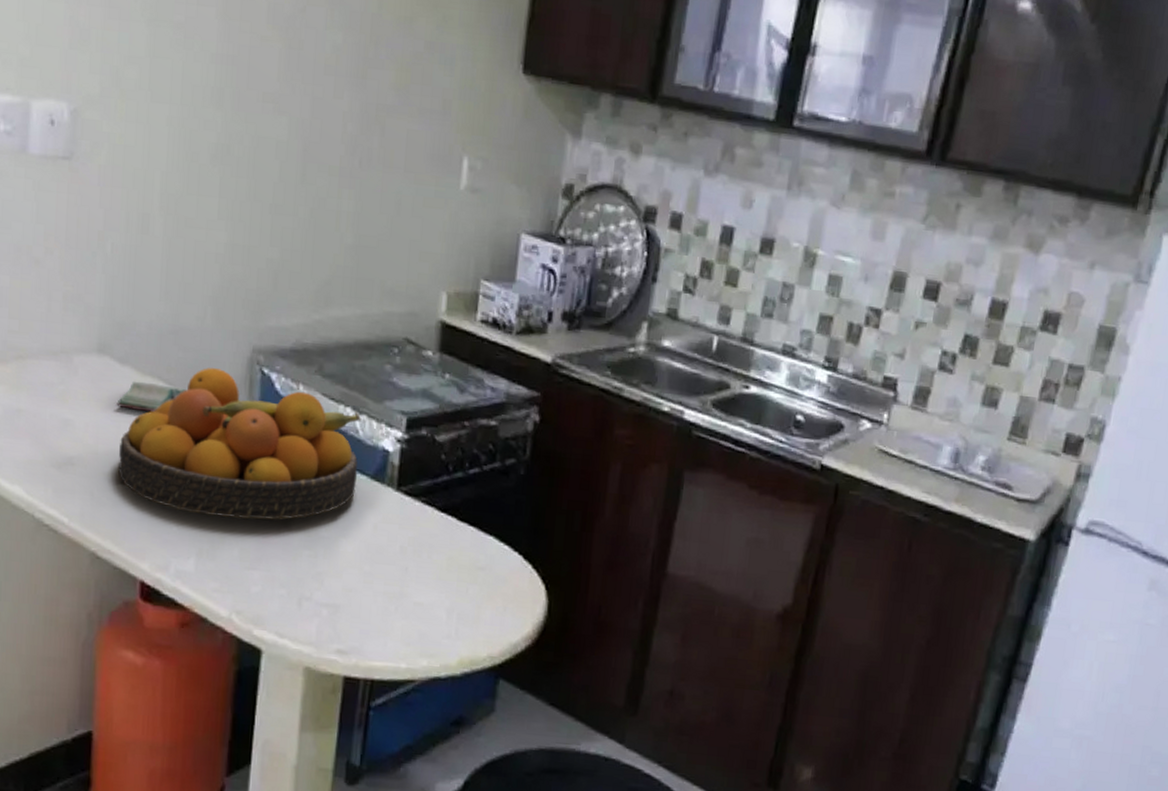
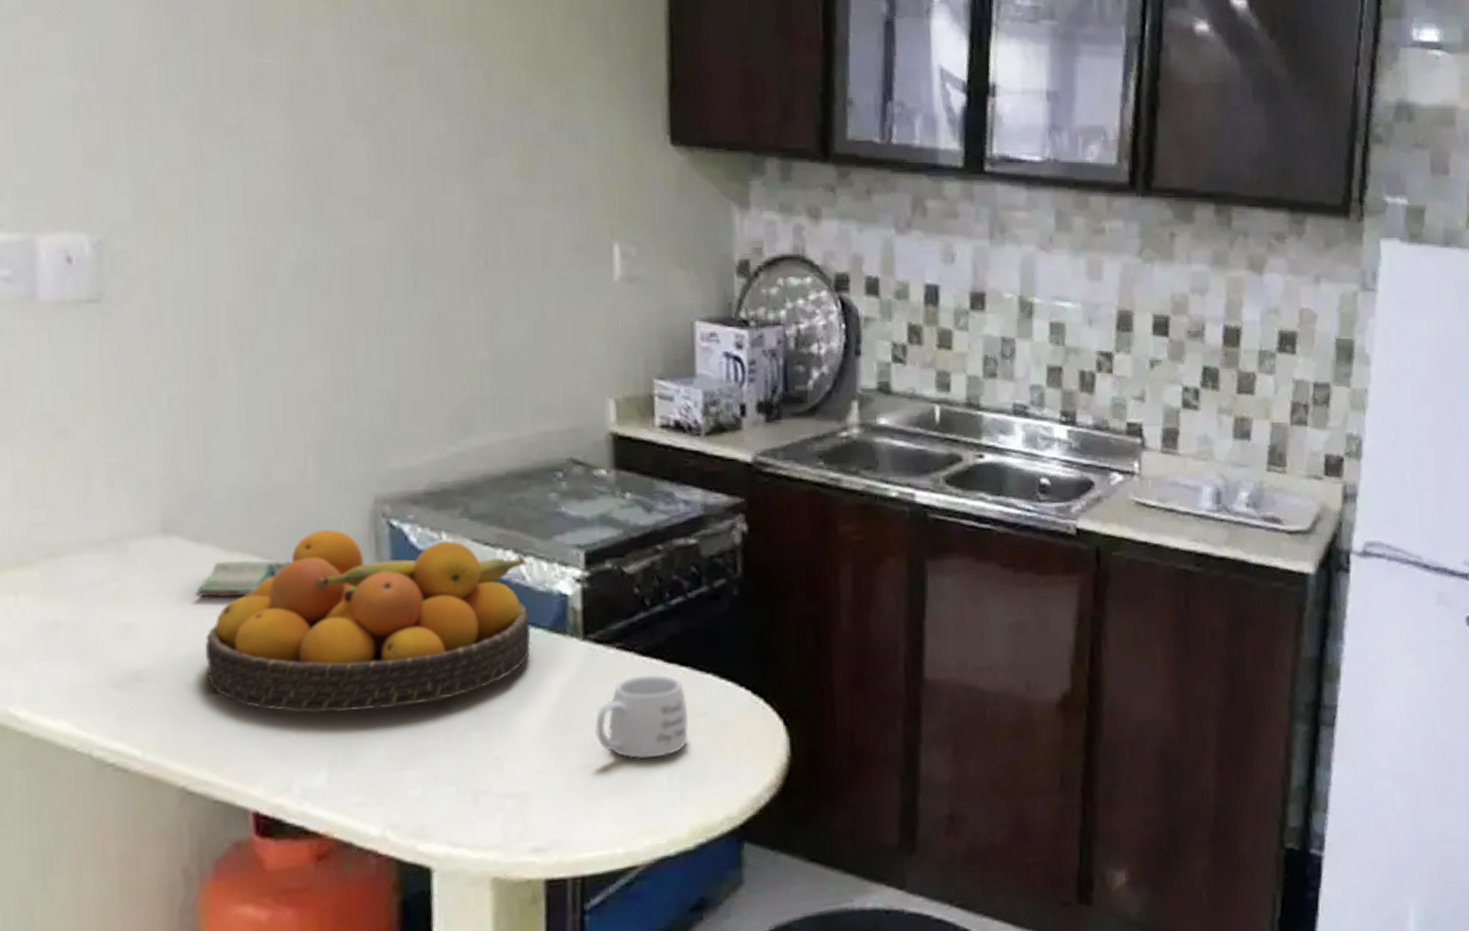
mug: none [396,527,471,597] -> present [595,674,689,760]

